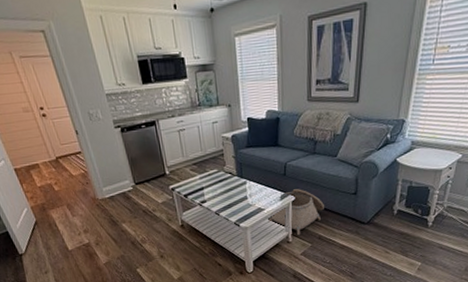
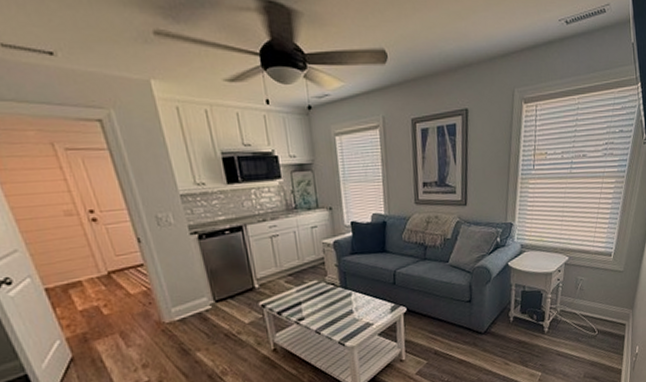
basket: present [268,189,324,235] -> none [378,298,439,351]

